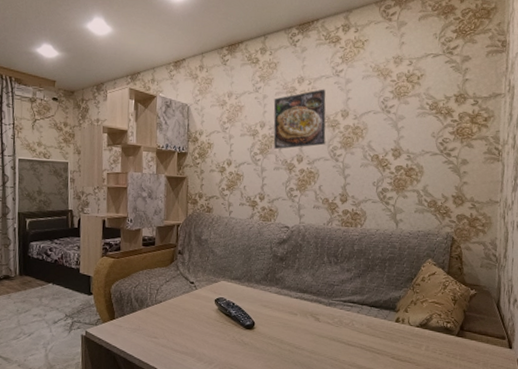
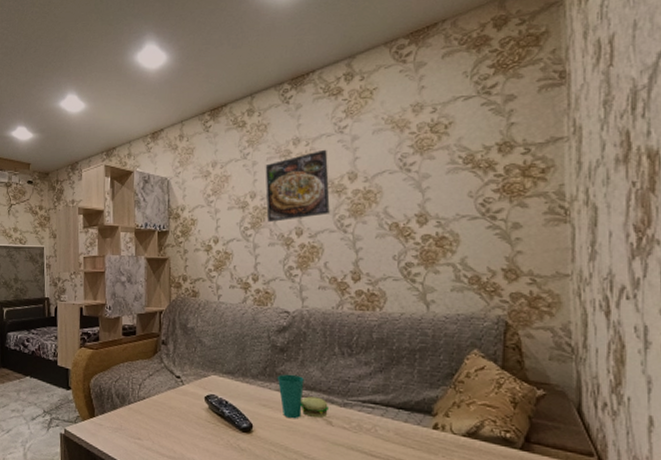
cup: none [276,279,317,317] -> present [277,374,328,419]

